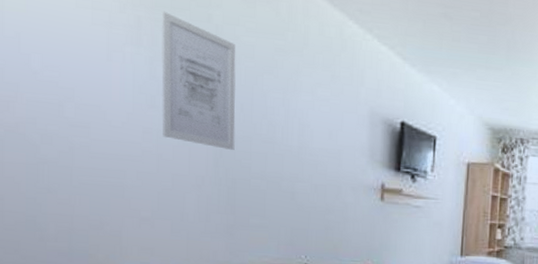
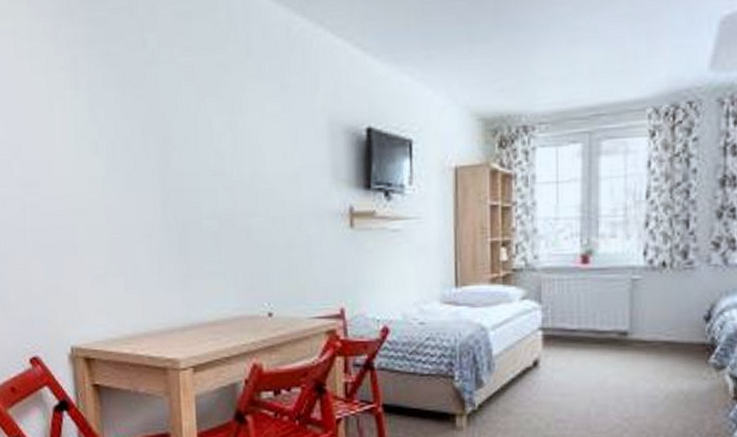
wall art: present [161,10,236,150] -> none [96,45,182,190]

